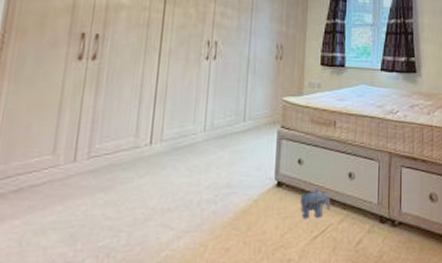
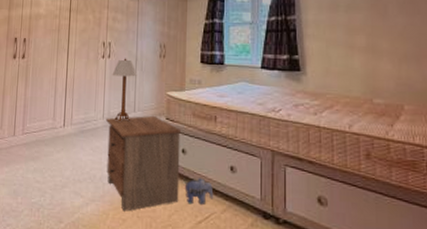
nightstand: none [206,125,297,239] -> present [105,116,181,211]
table lamp: none [217,60,249,135] -> present [112,58,138,122]

